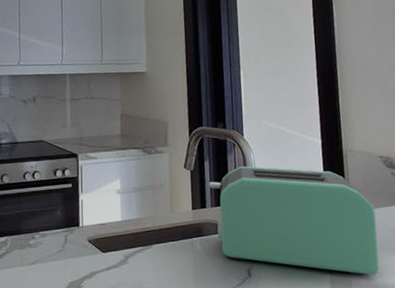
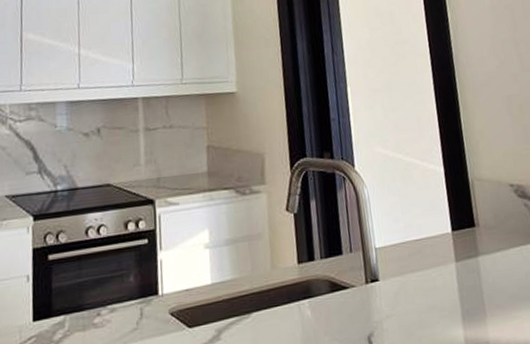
toaster: present [209,166,380,276] -> none [316,204,520,335]

